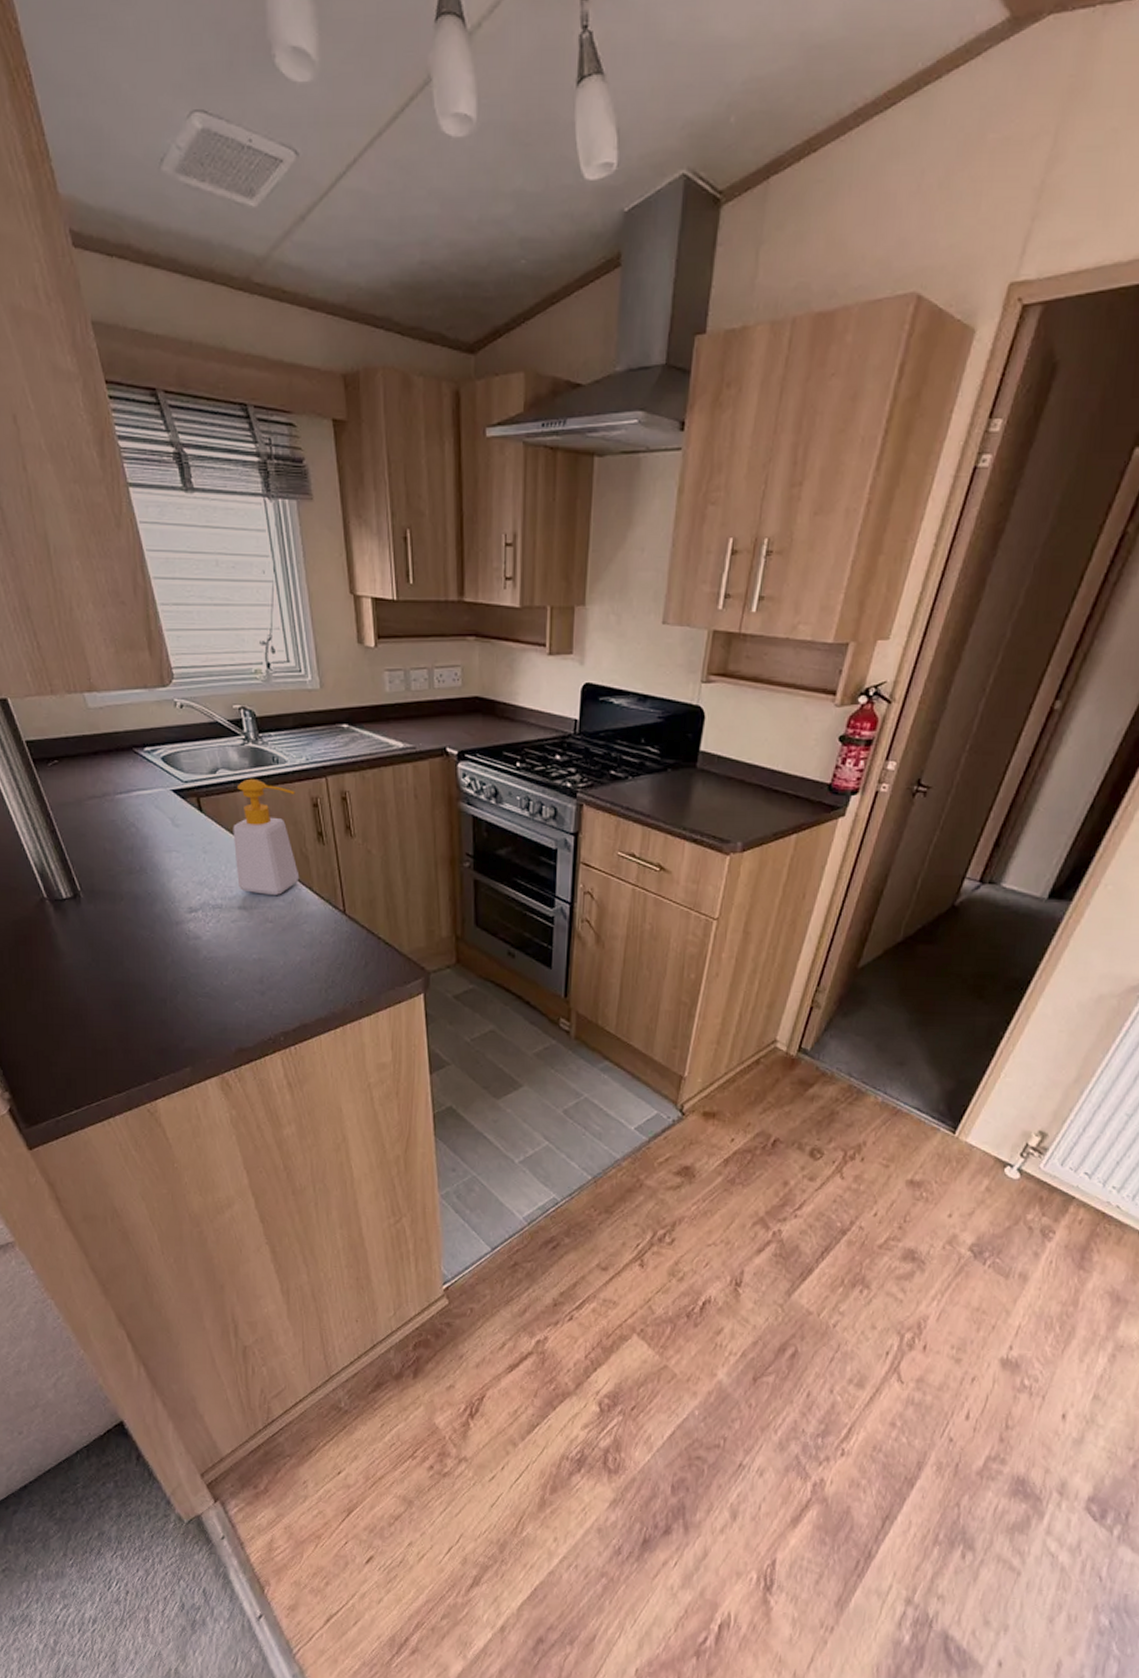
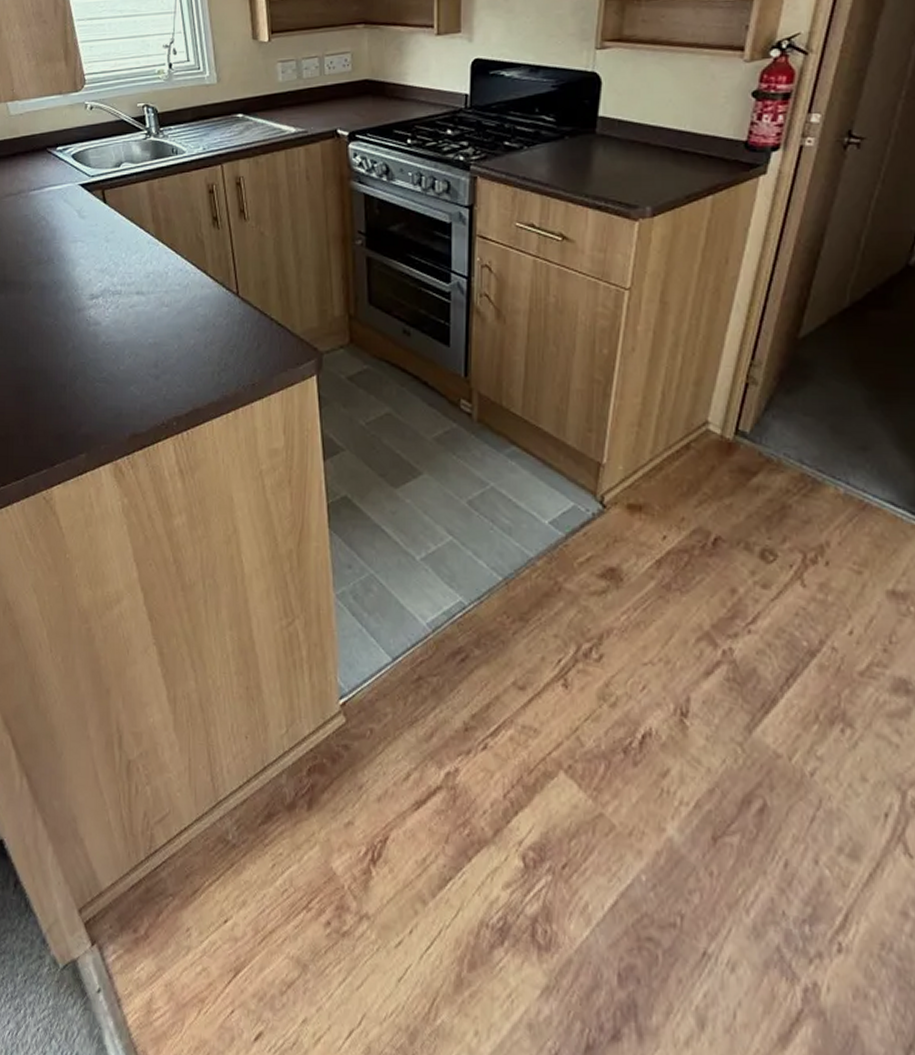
soap bottle: present [233,778,300,895] -> none [133,169,195,279]

